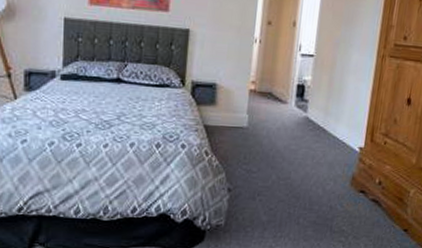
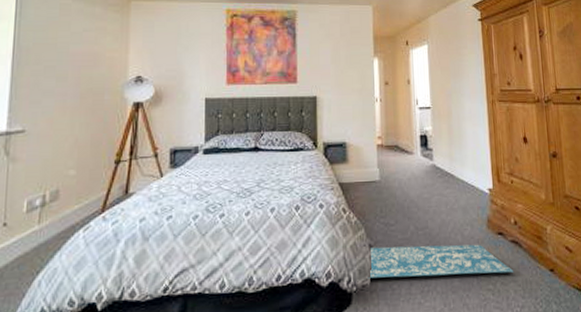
rug: none [223,191,368,228] -> present [368,244,514,279]

